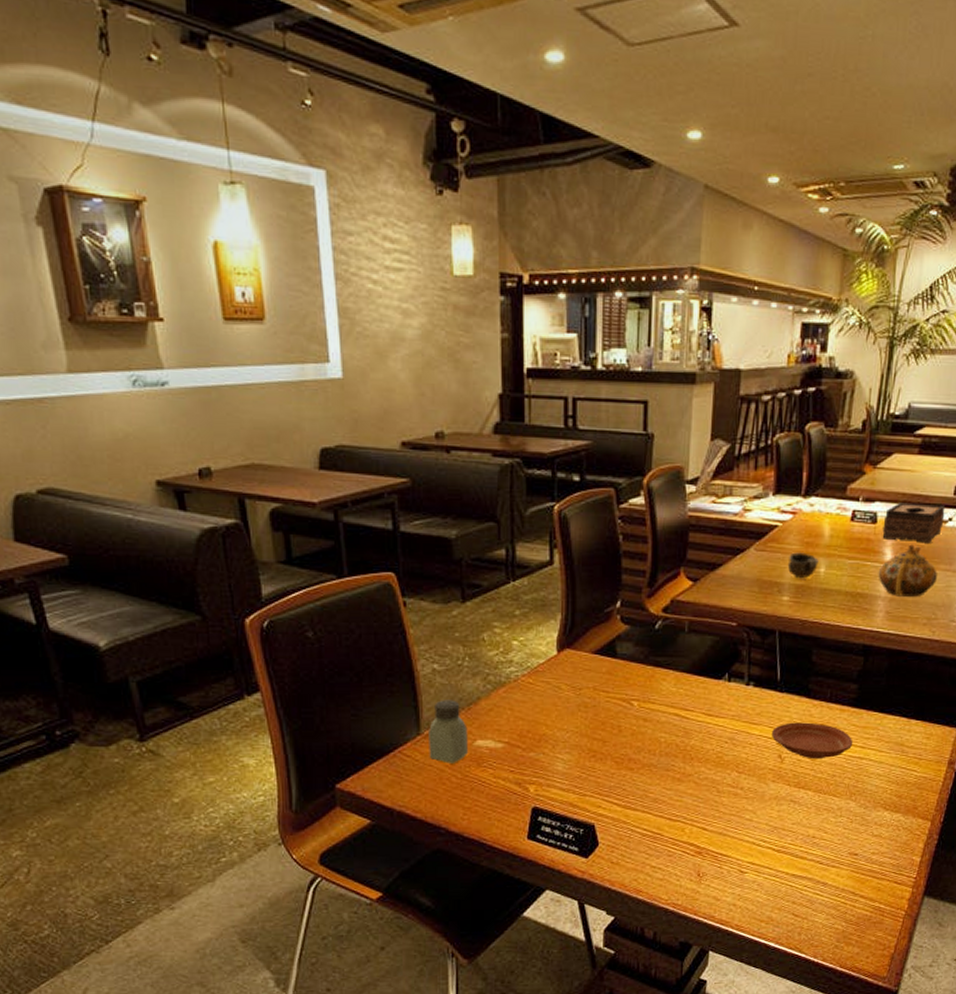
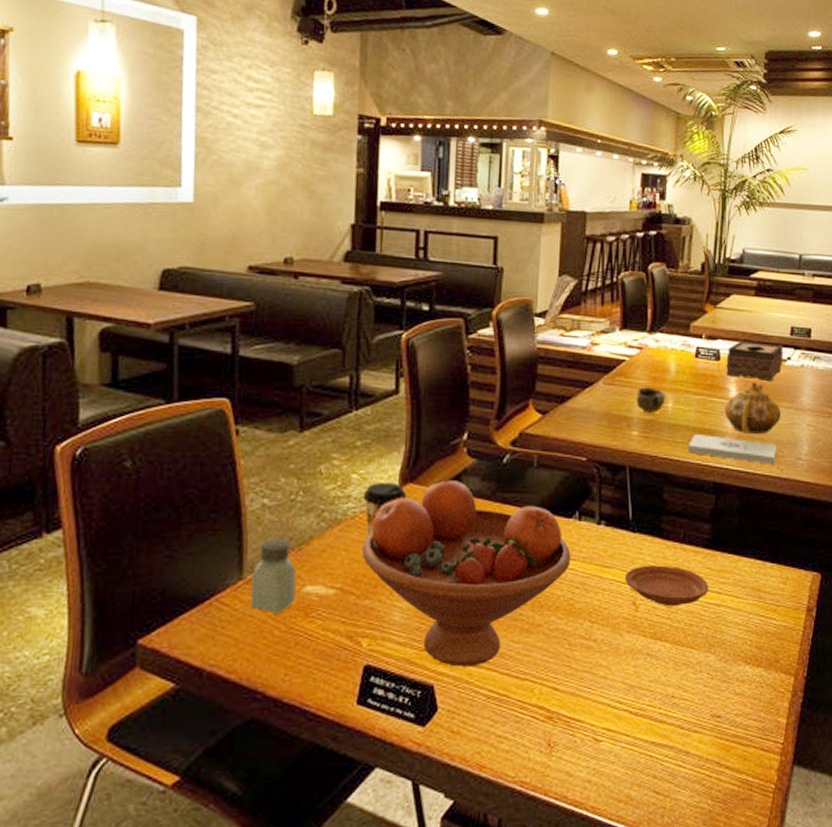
coffee cup: none [523,648,565,697] -> present [362,482,407,536]
fruit bowl: none [526,646,720,810] -> present [362,480,571,667]
notepad: none [839,599,930,627] -> present [688,435,777,465]

